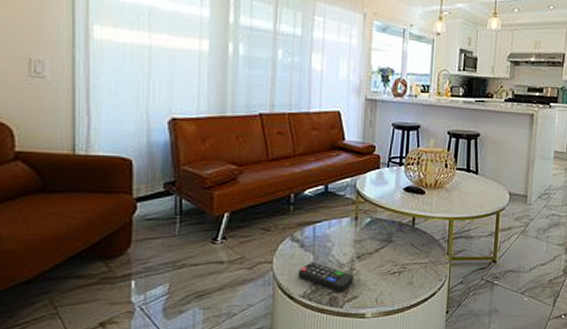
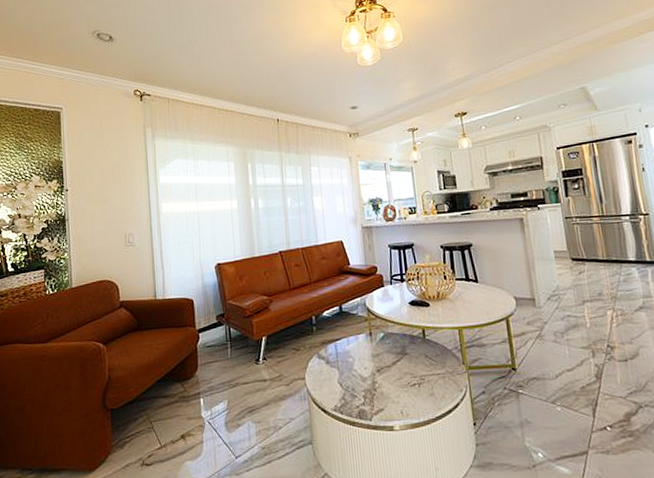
remote control: present [298,261,353,292] -> none [327,376,377,405]

